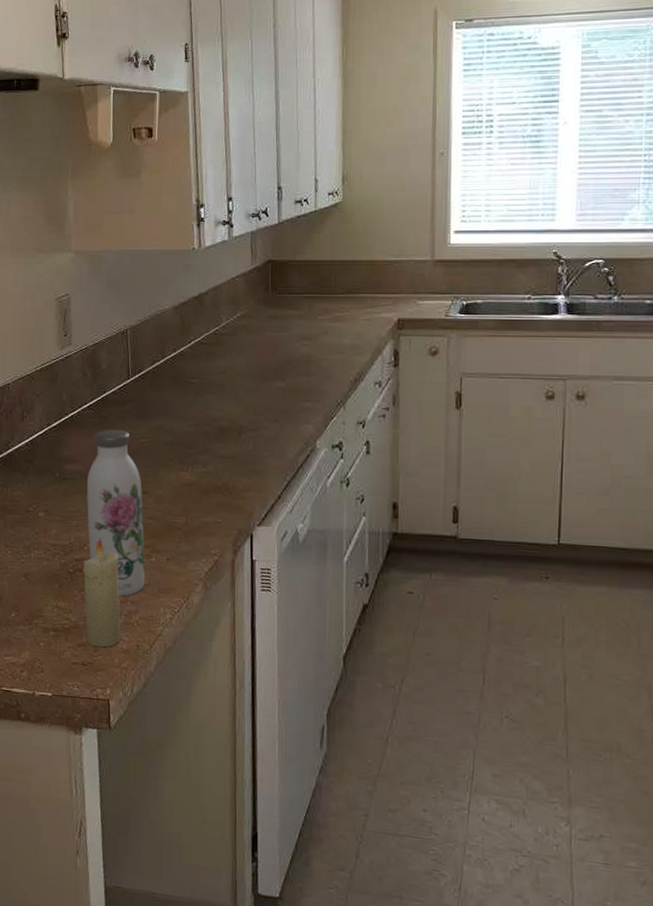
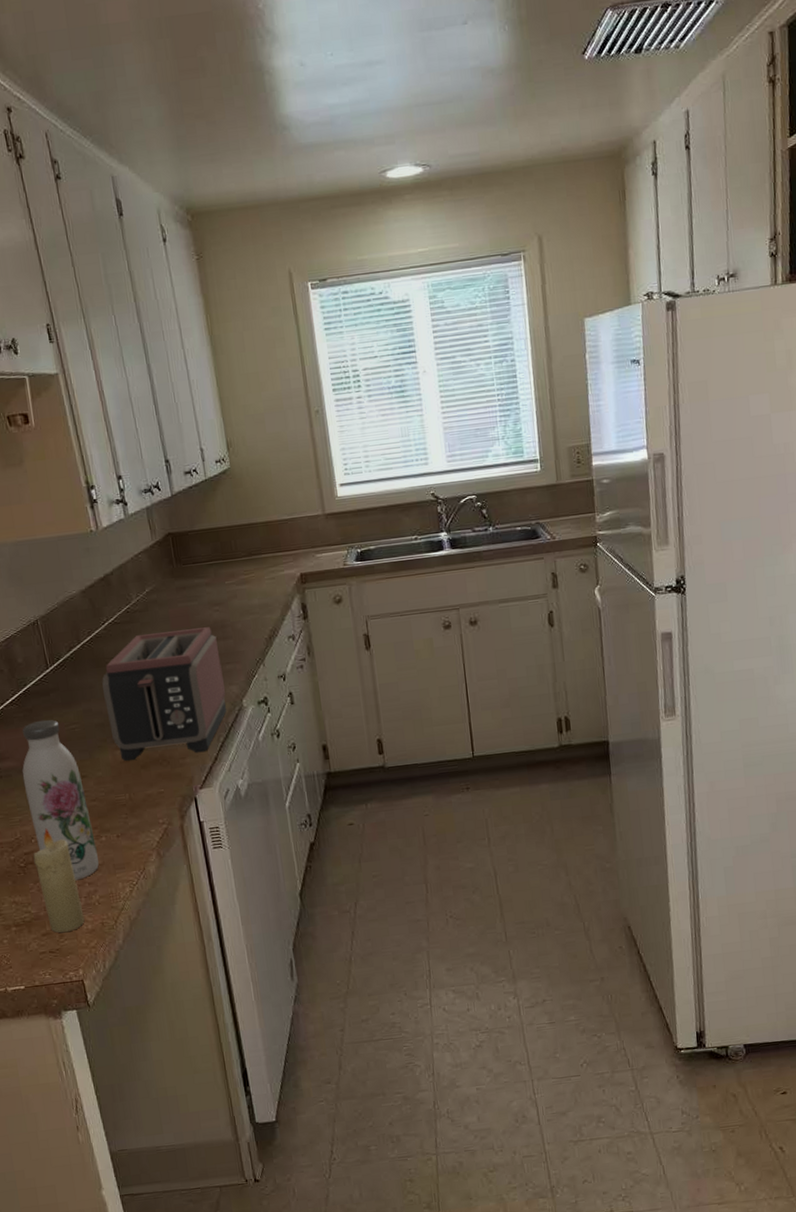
toaster: none [178,359,301,489] -> present [102,627,227,761]

